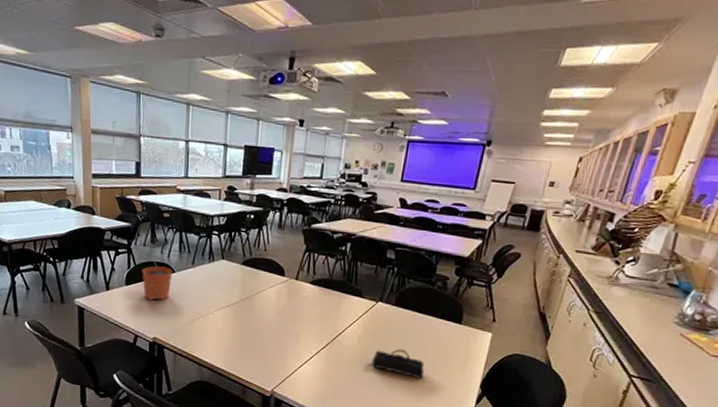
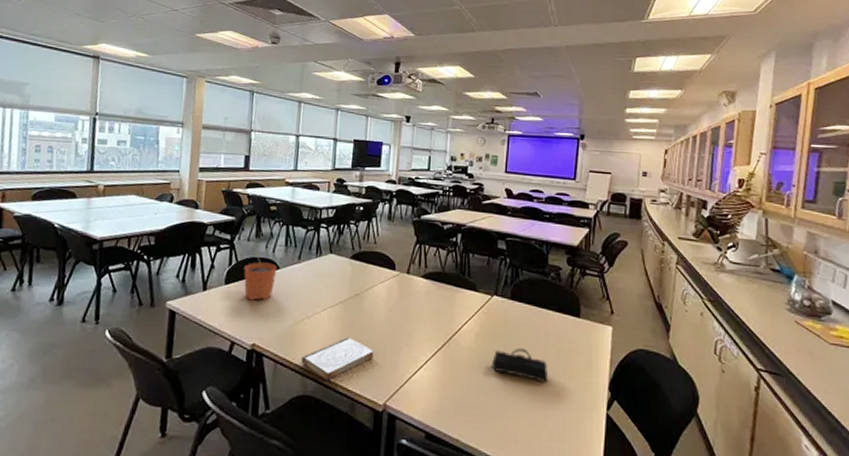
book: none [198,334,263,371] -> present [301,337,374,382]

